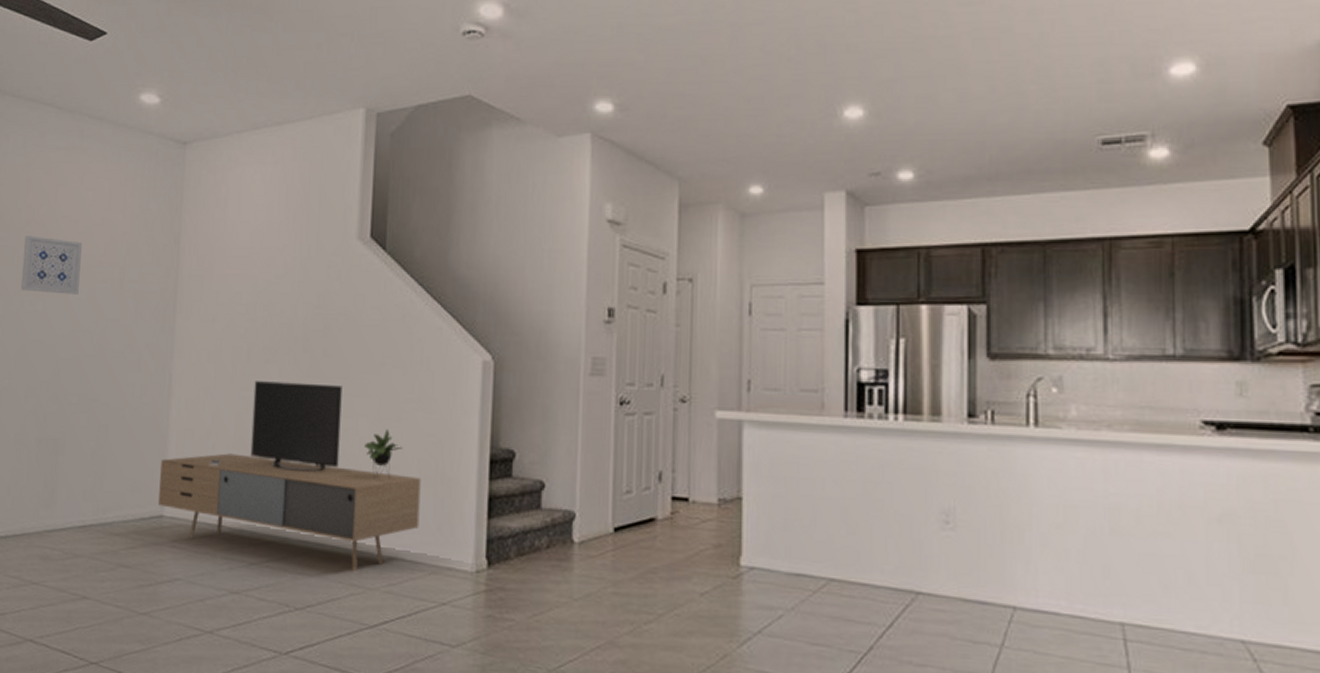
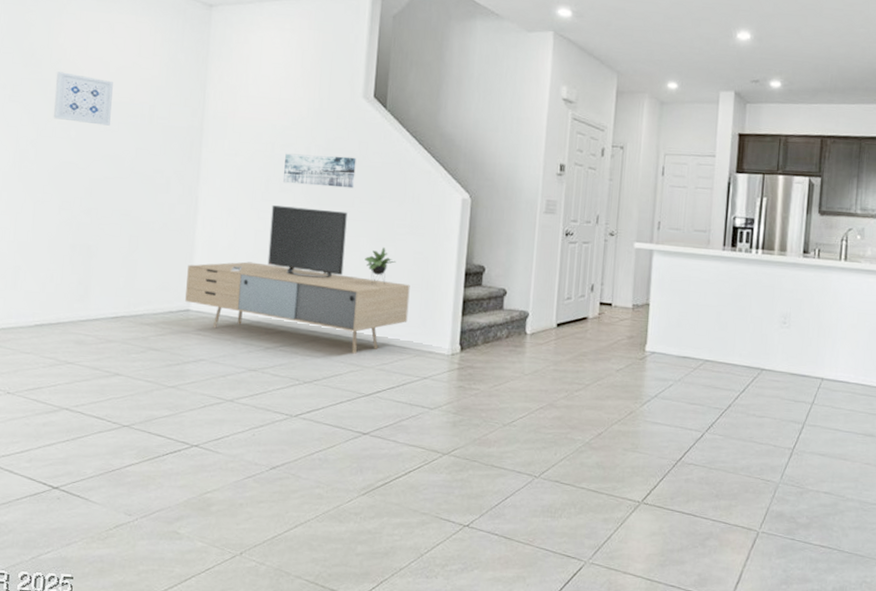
wall art: none [267,314,352,355] -> present [283,153,356,188]

